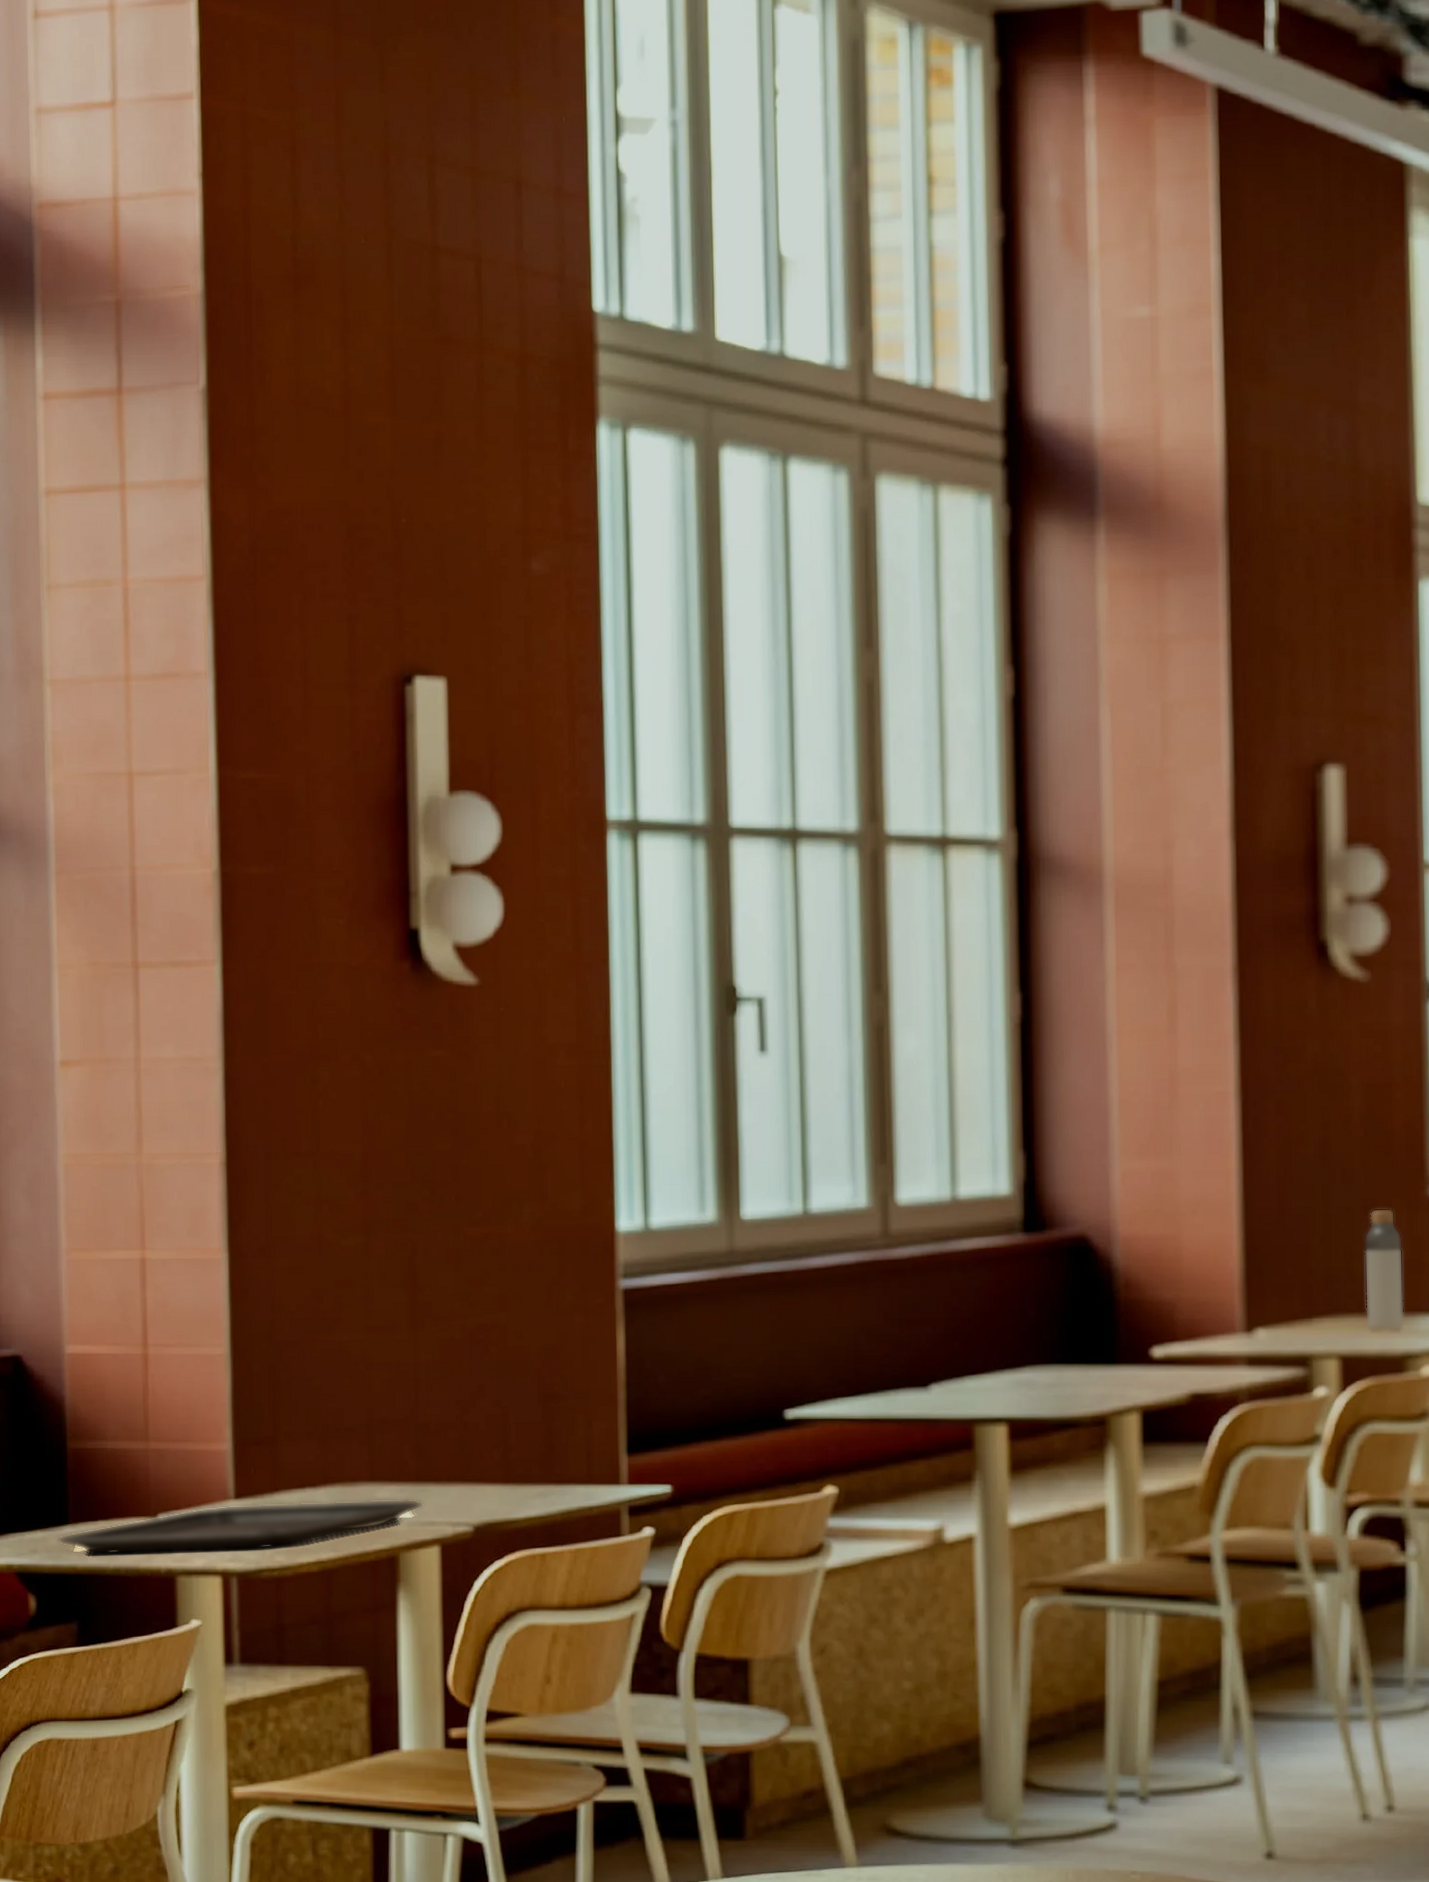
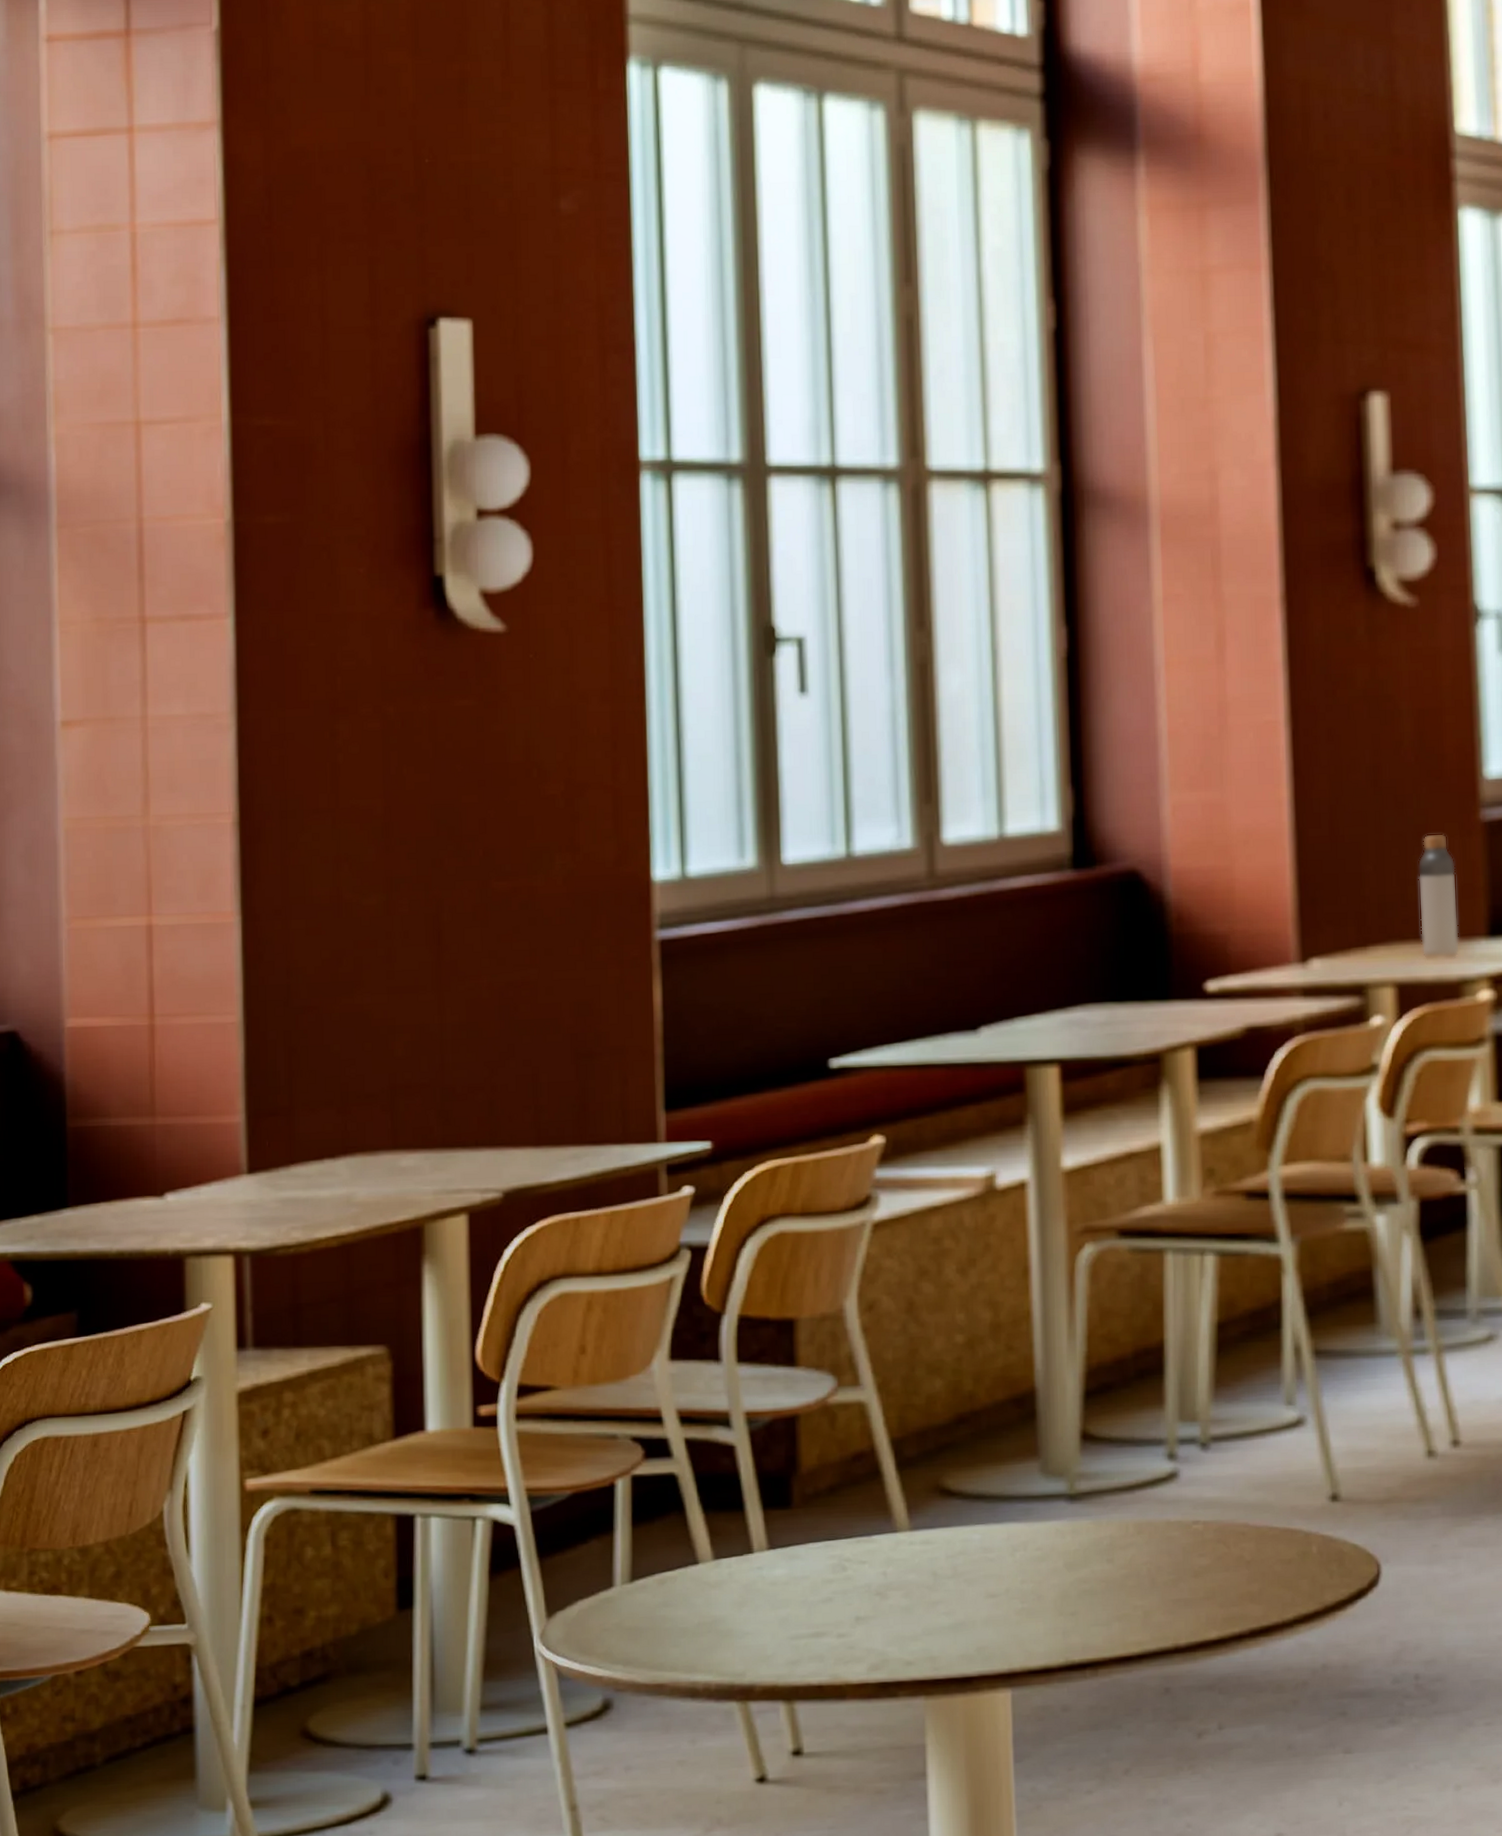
tray: present [57,1499,423,1554] -> none [55,1166,450,1238]

